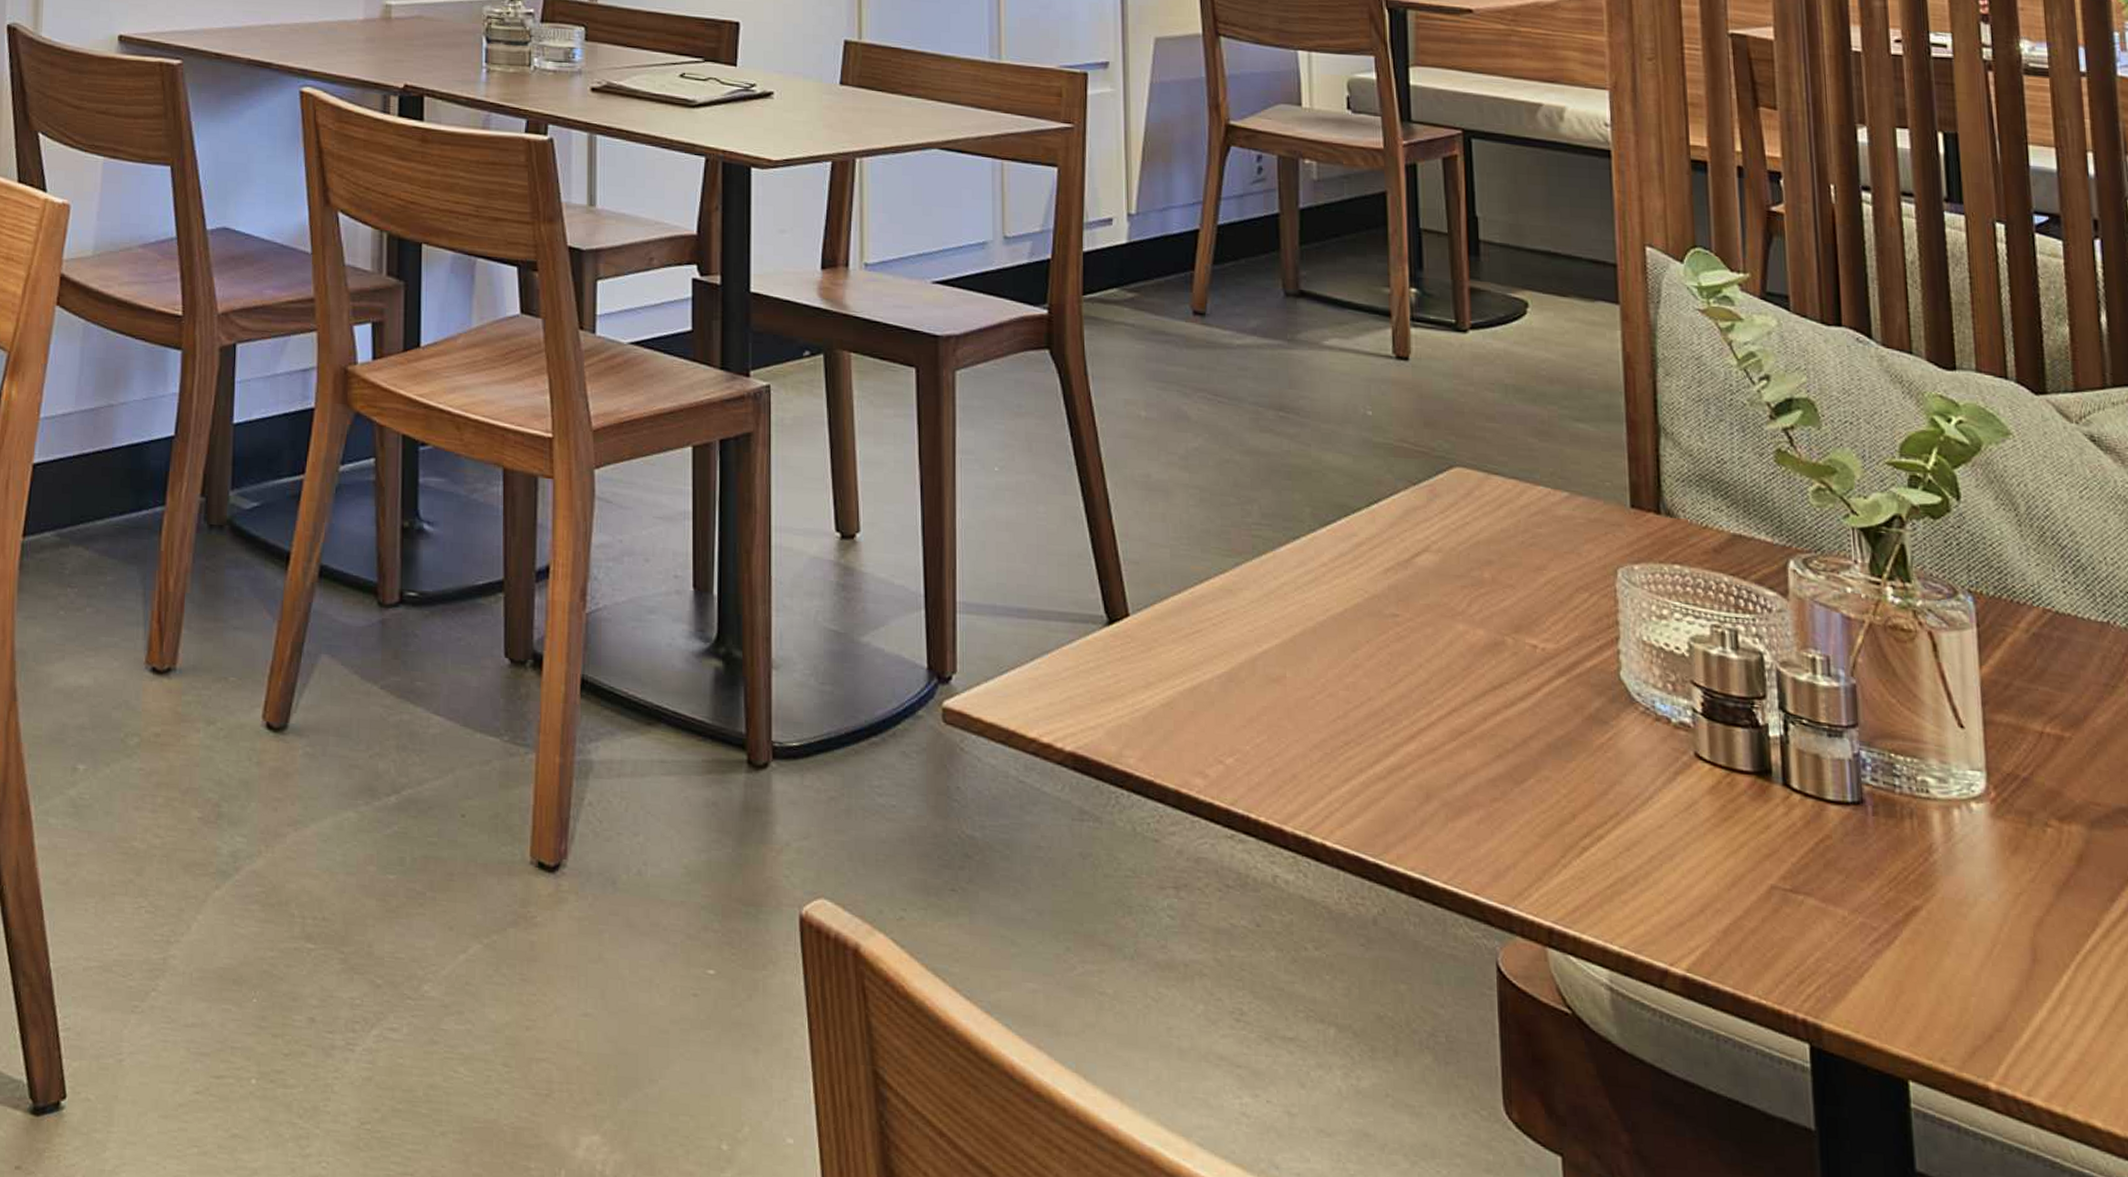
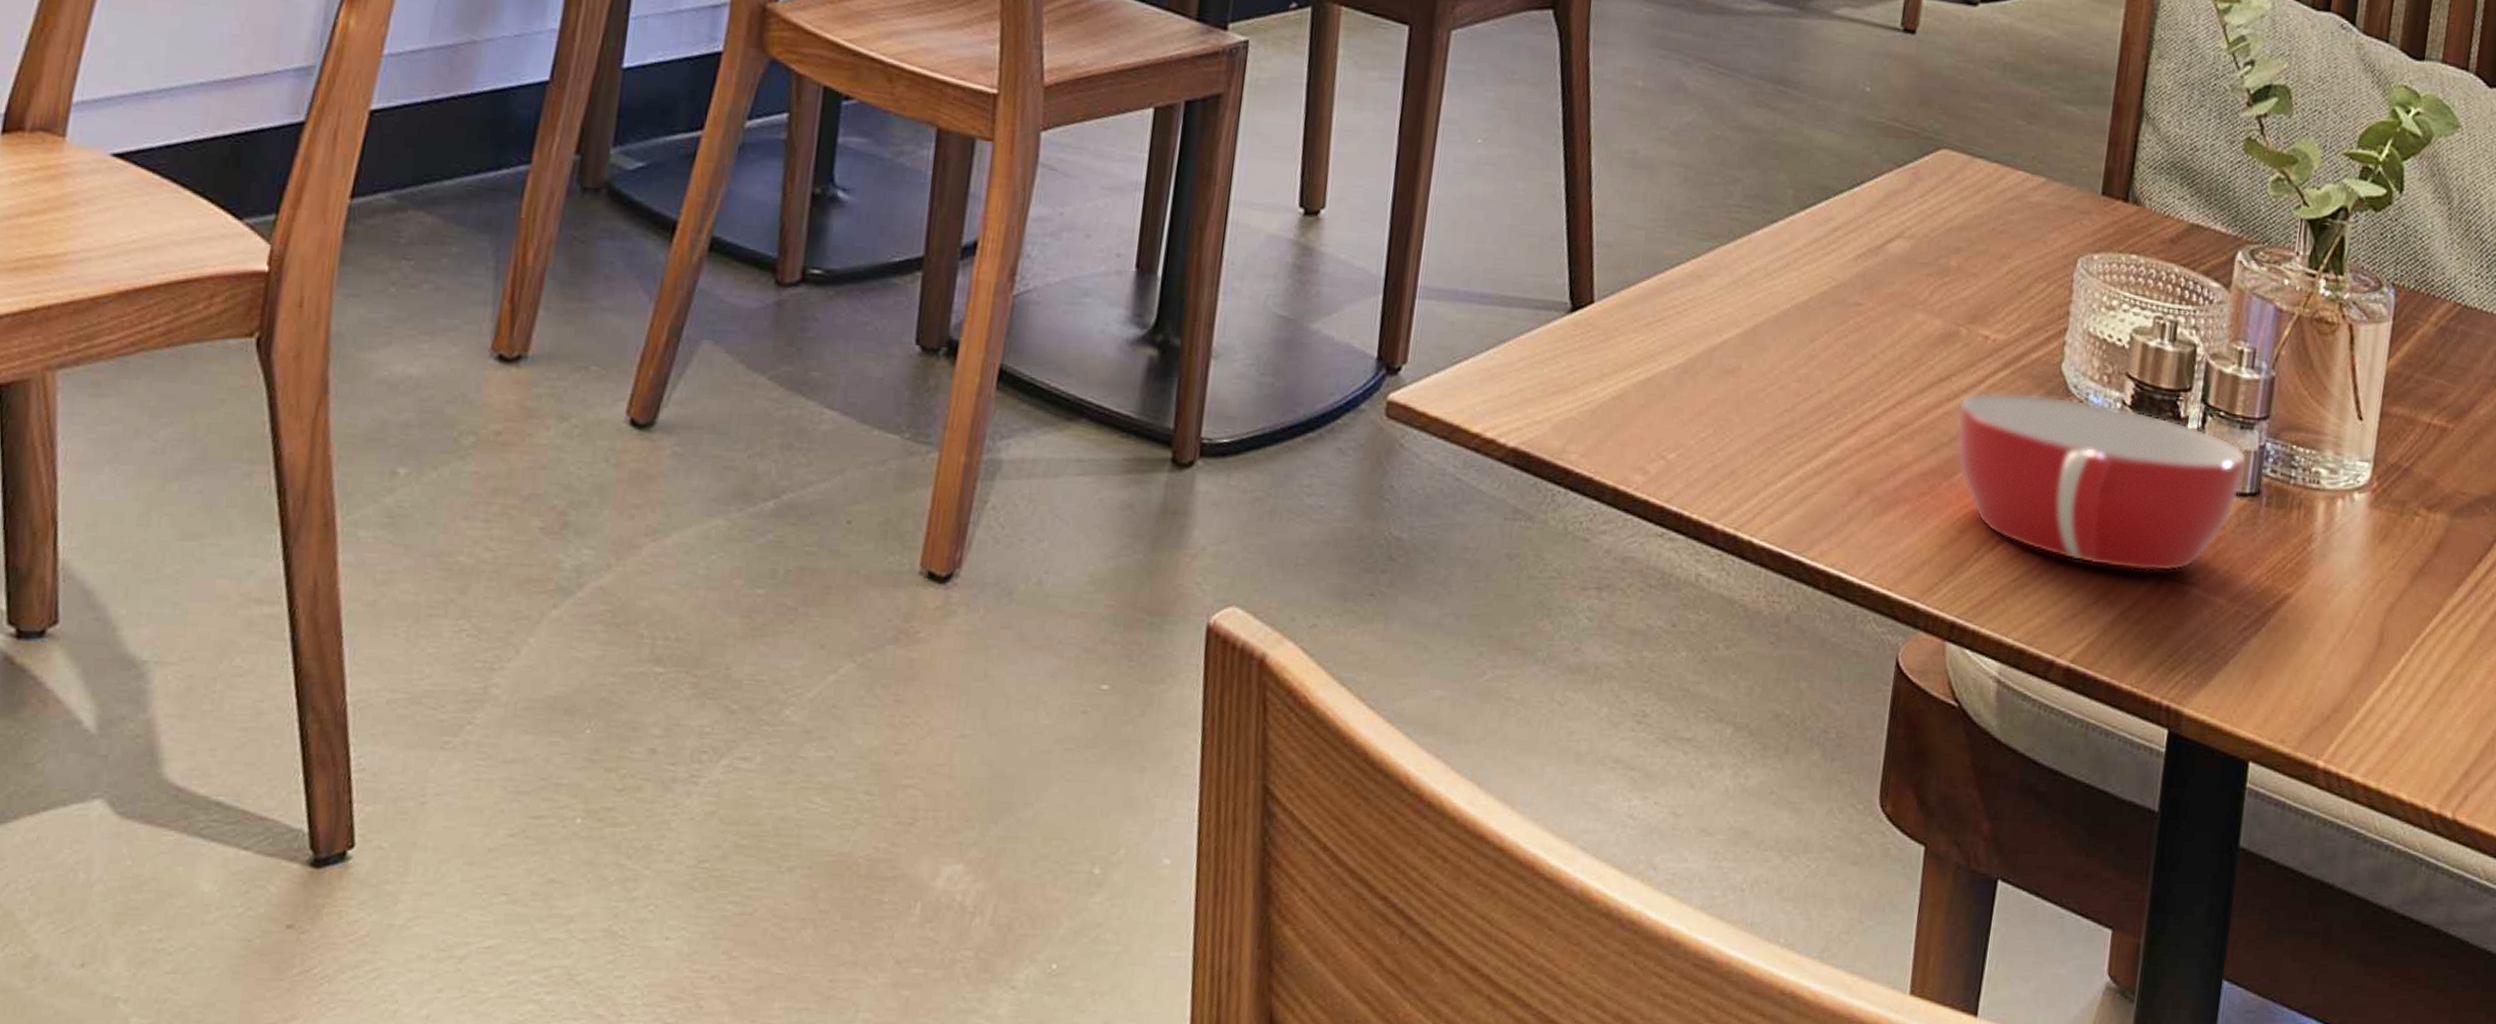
bowl: none [1516,699,1843,881] -> present [1957,392,2247,572]

